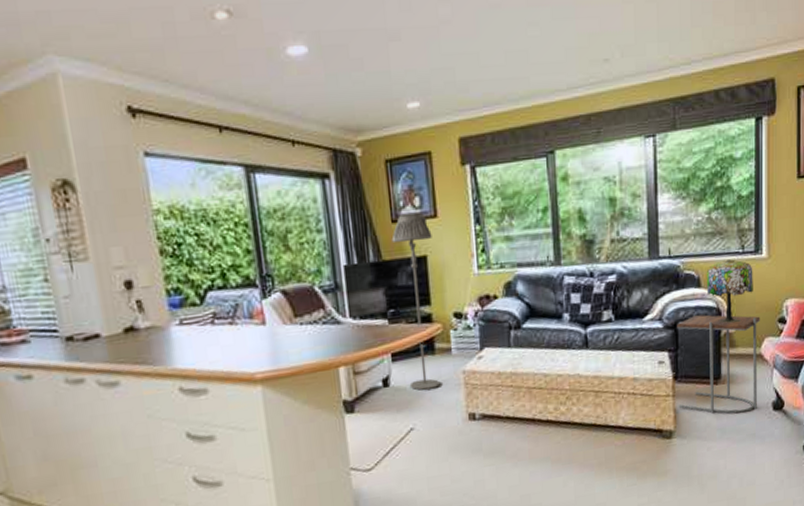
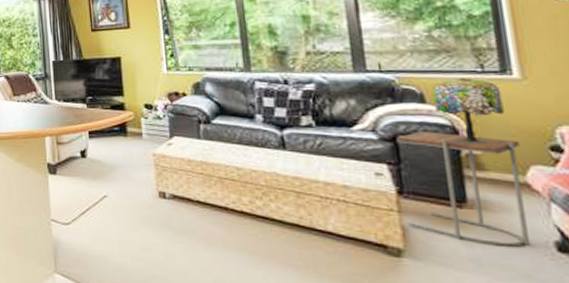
floor lamp: present [391,213,441,391] -> none [91,25,133,165]

